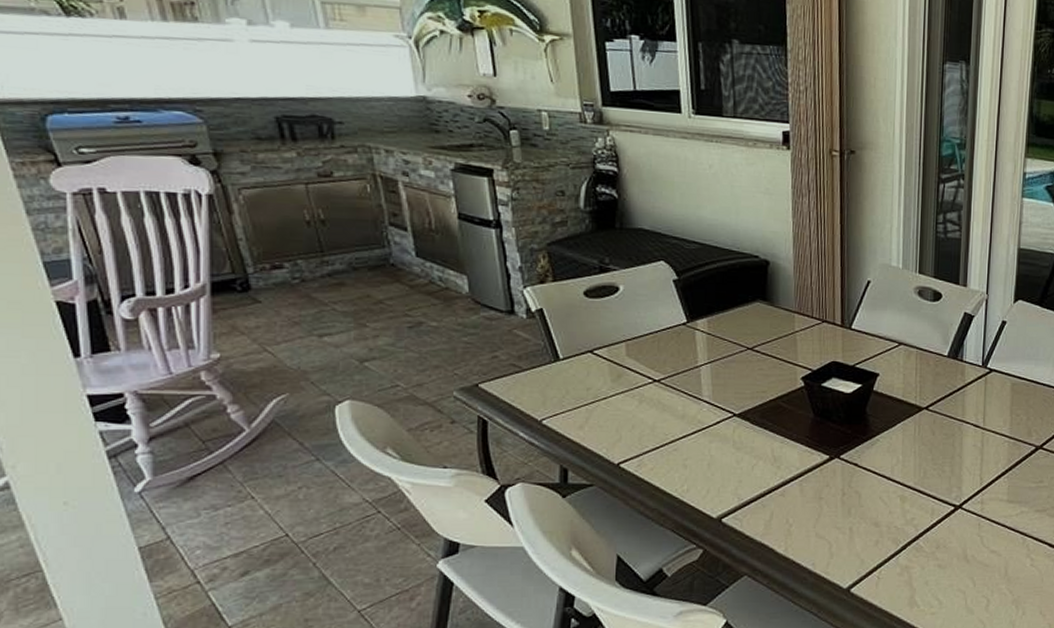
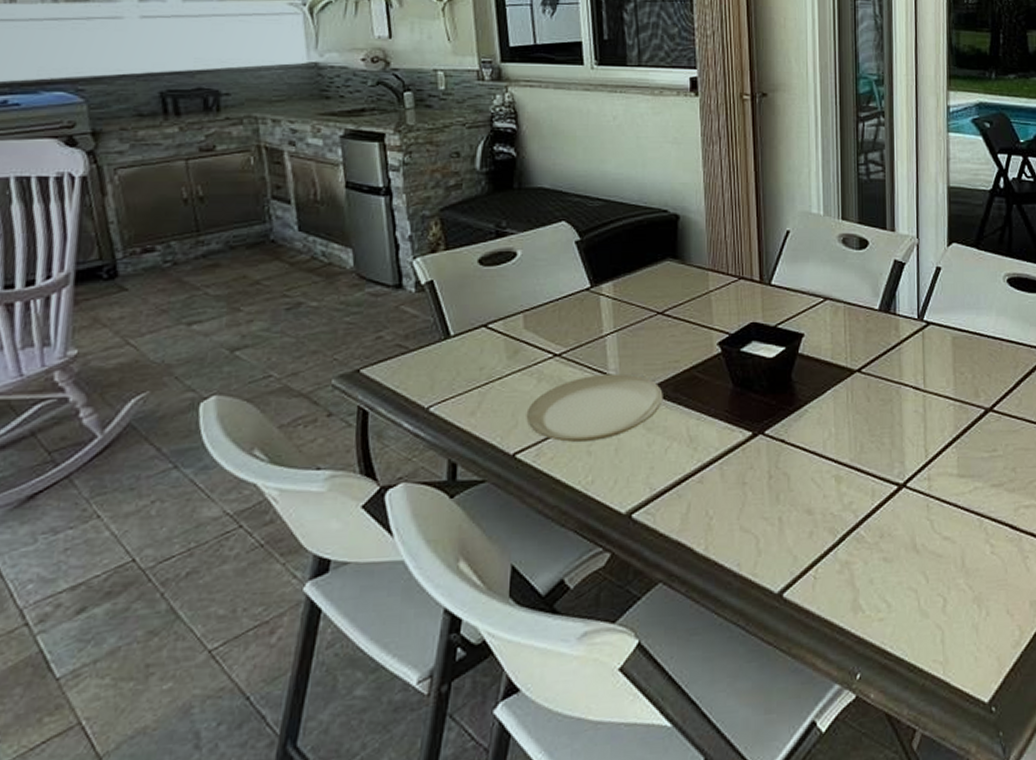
plate: none [629,399,751,456] -> present [526,373,663,442]

